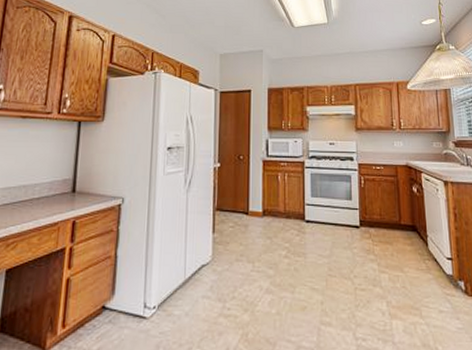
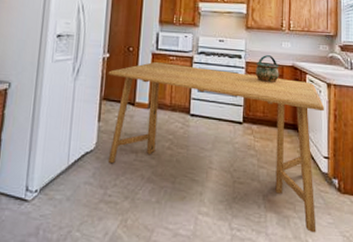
dining table: none [220,169,446,340] -> present [107,62,325,233]
ceramic pot: none [368,156,394,183] -> present [255,55,280,82]

